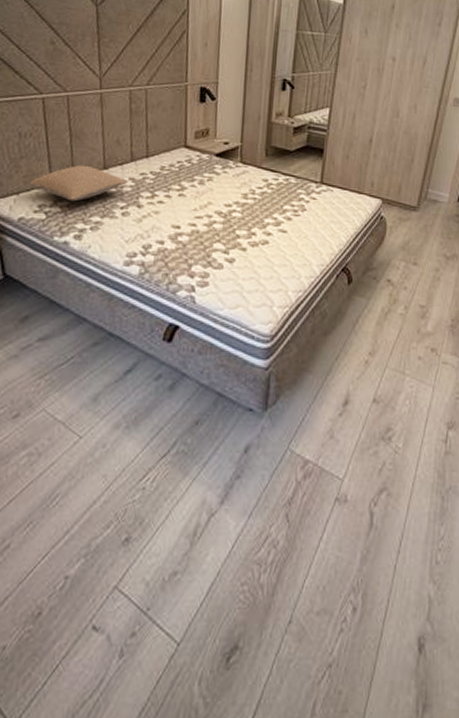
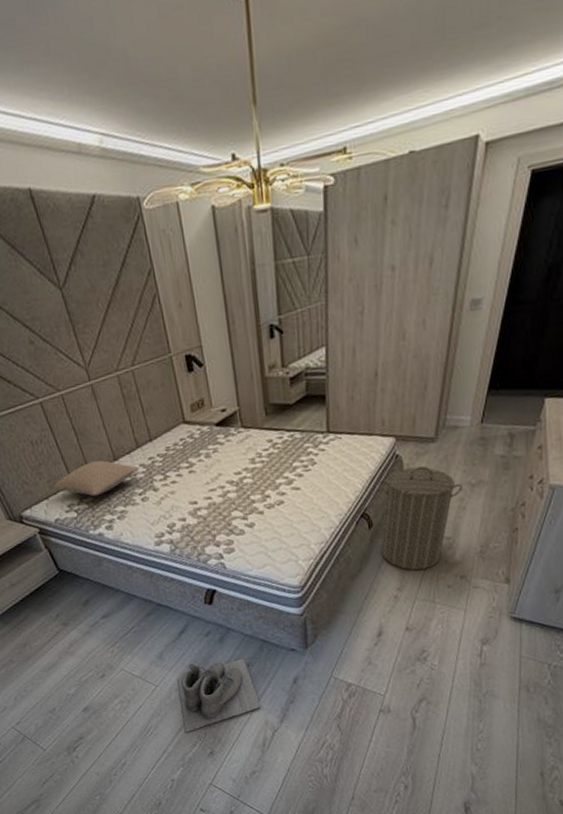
boots: none [100,412,202,508] -> present [177,658,261,733]
laundry hamper: none [357,230,438,337] -> present [378,466,463,571]

